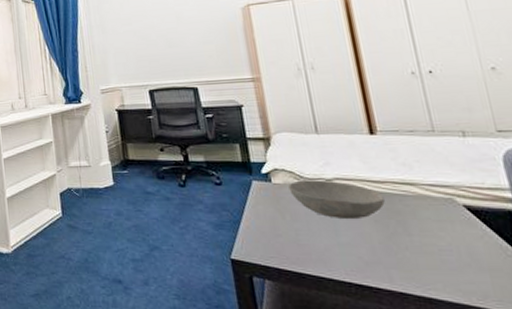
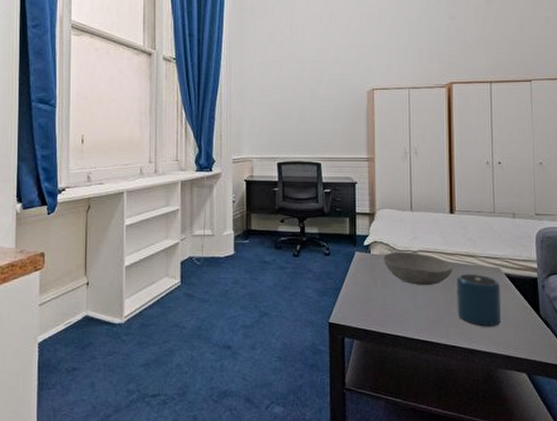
speaker: none [392,206,469,271] -> present [456,274,502,327]

